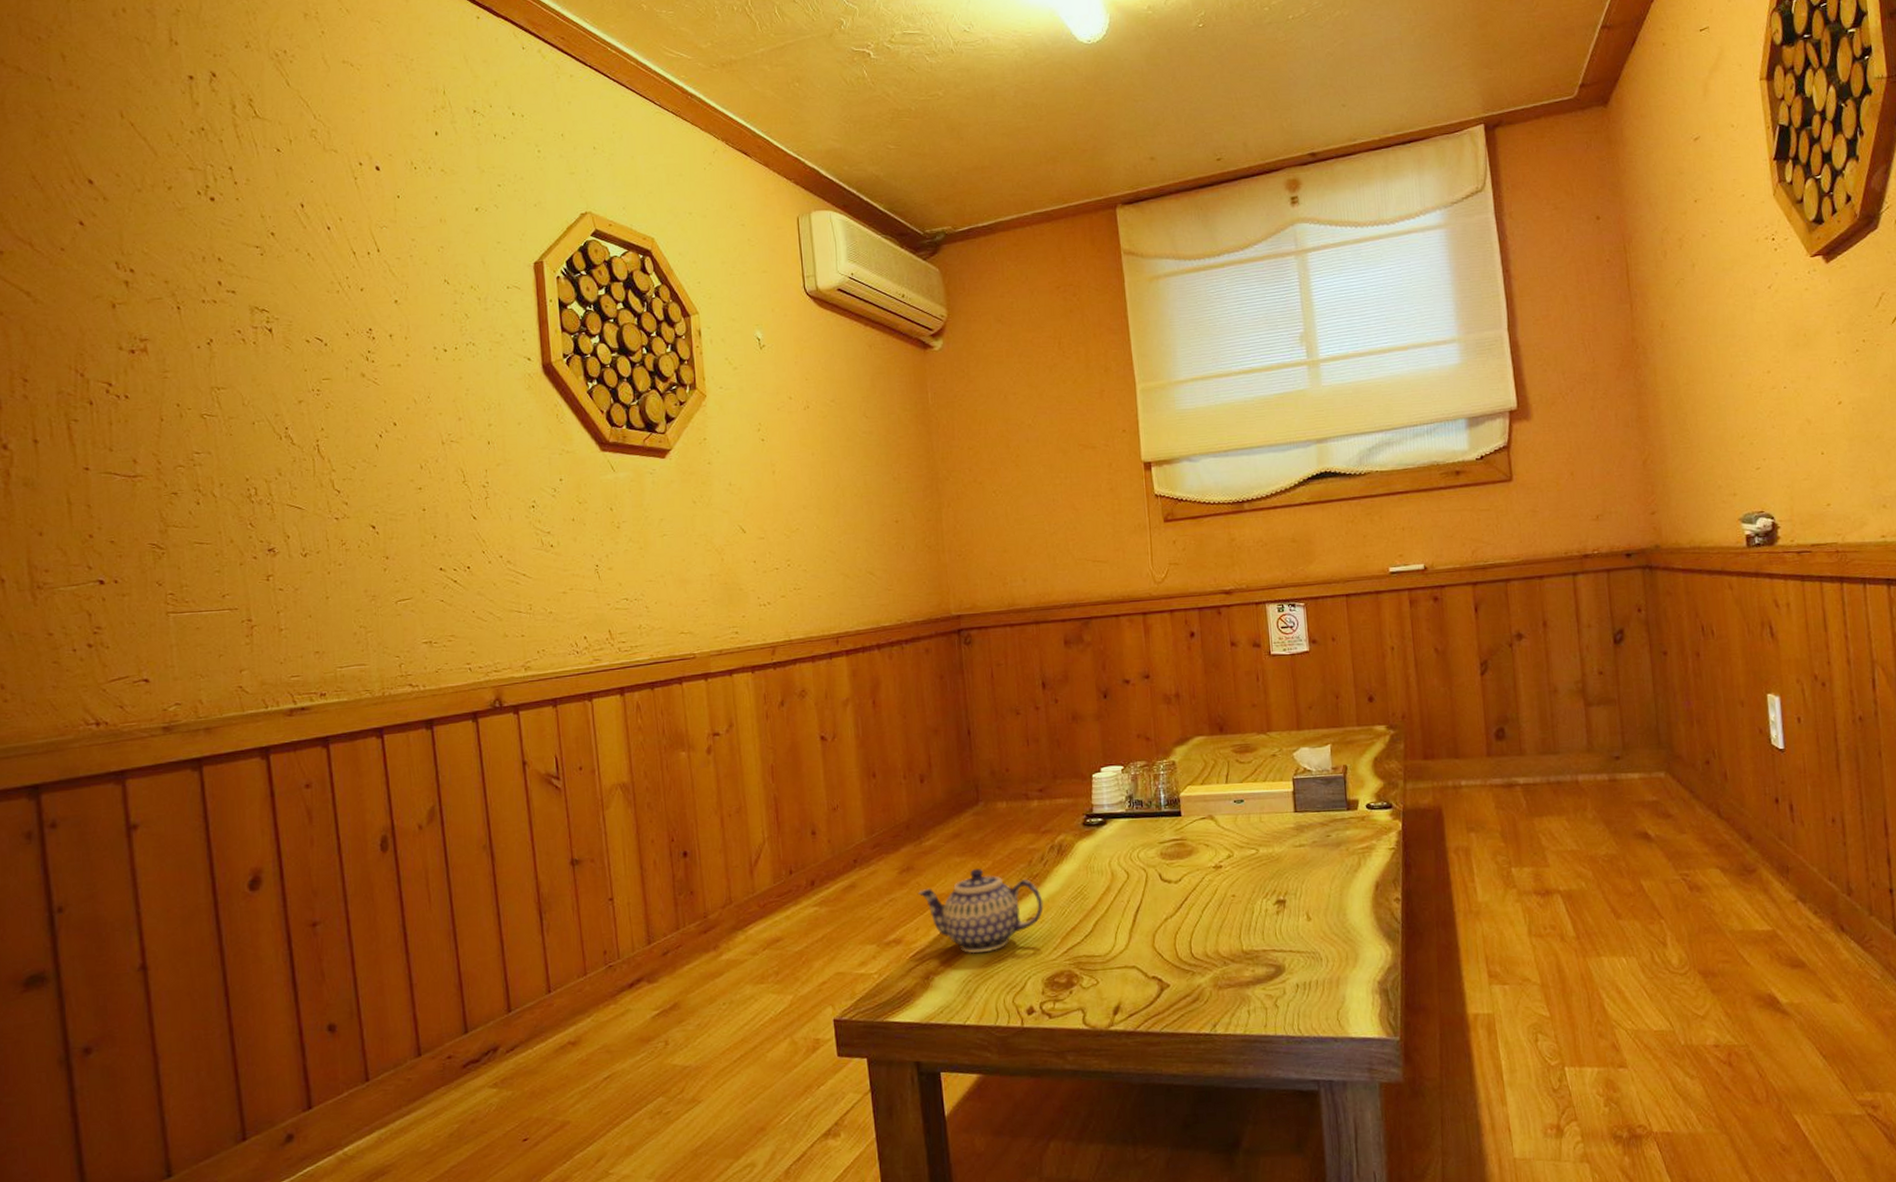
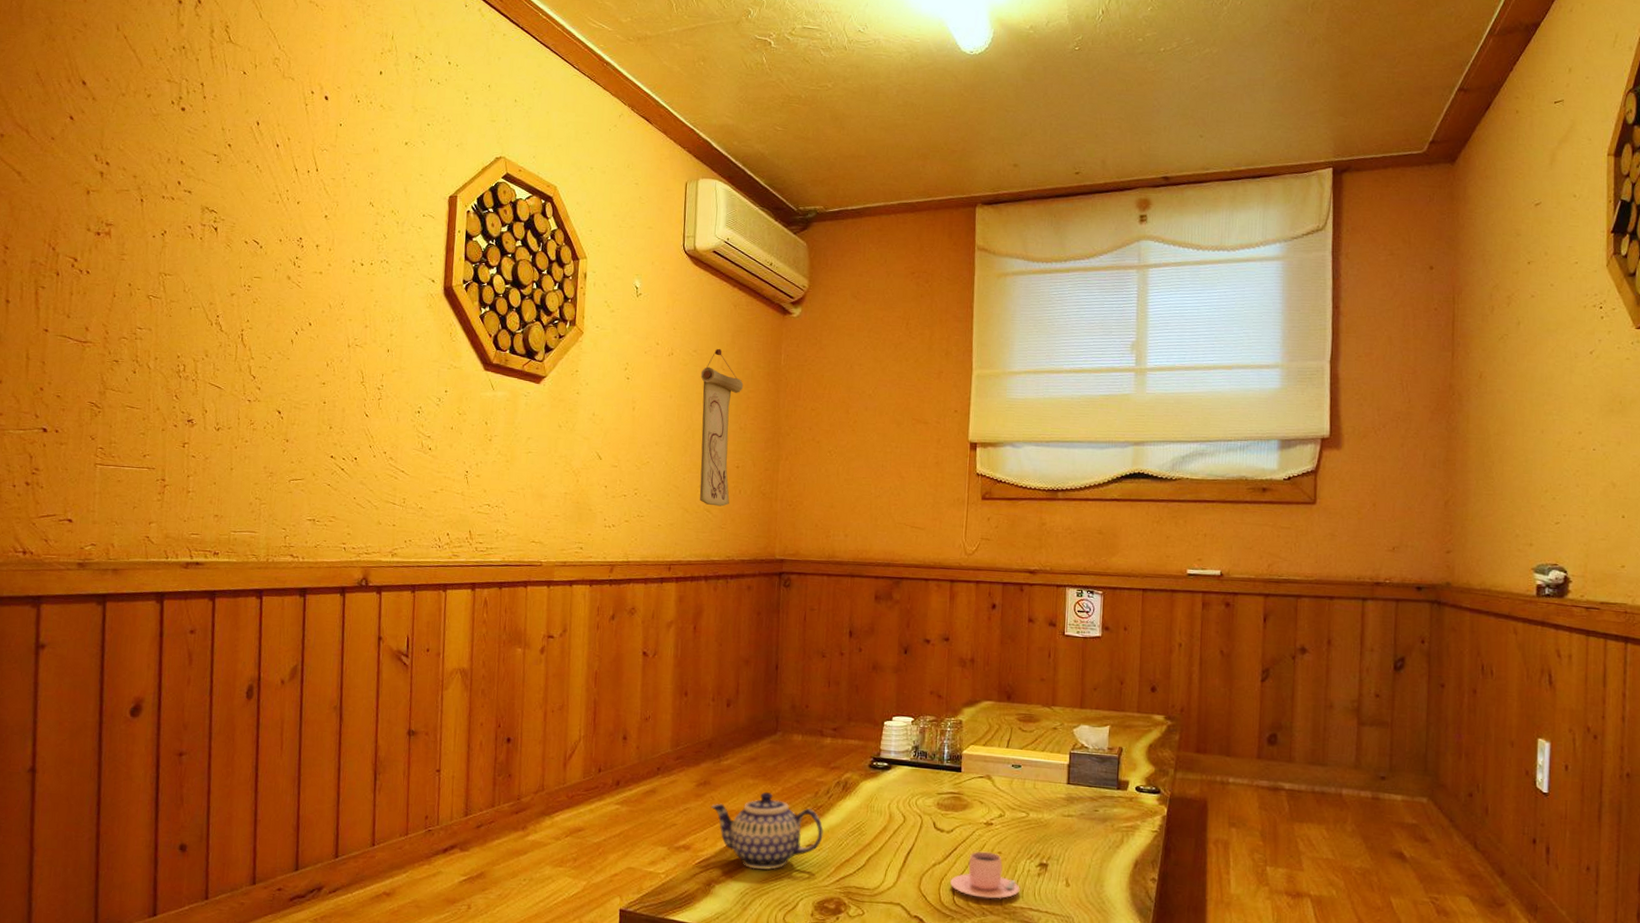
wall scroll: none [842,394,893,567] -> present [699,348,744,507]
teacup: none [1185,896,1260,947] -> present [949,851,1020,899]

